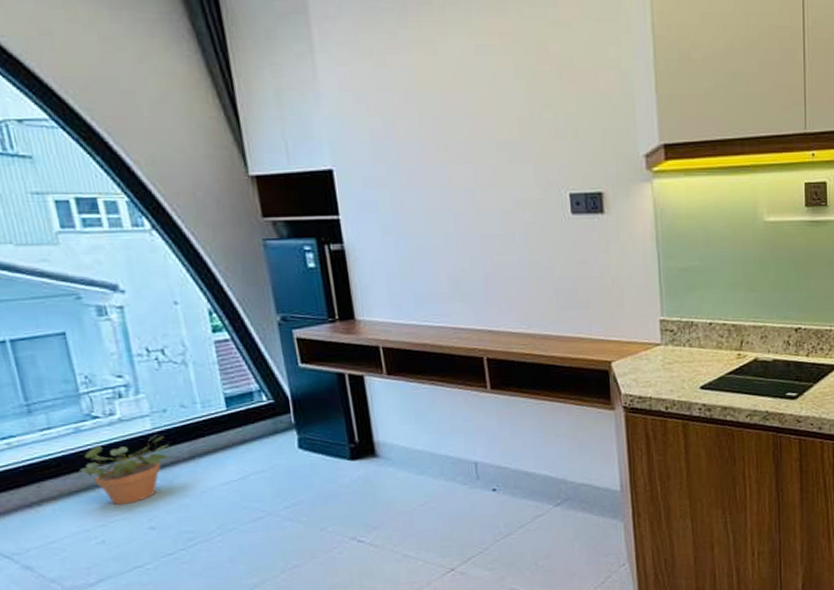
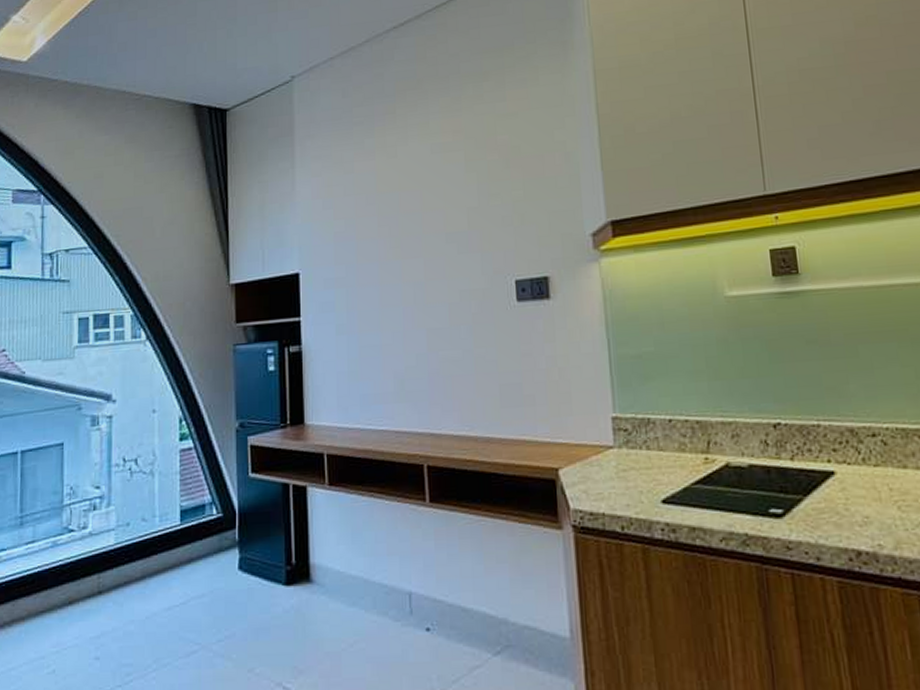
potted plant: present [80,435,177,506] -> none [49,551,133,630]

